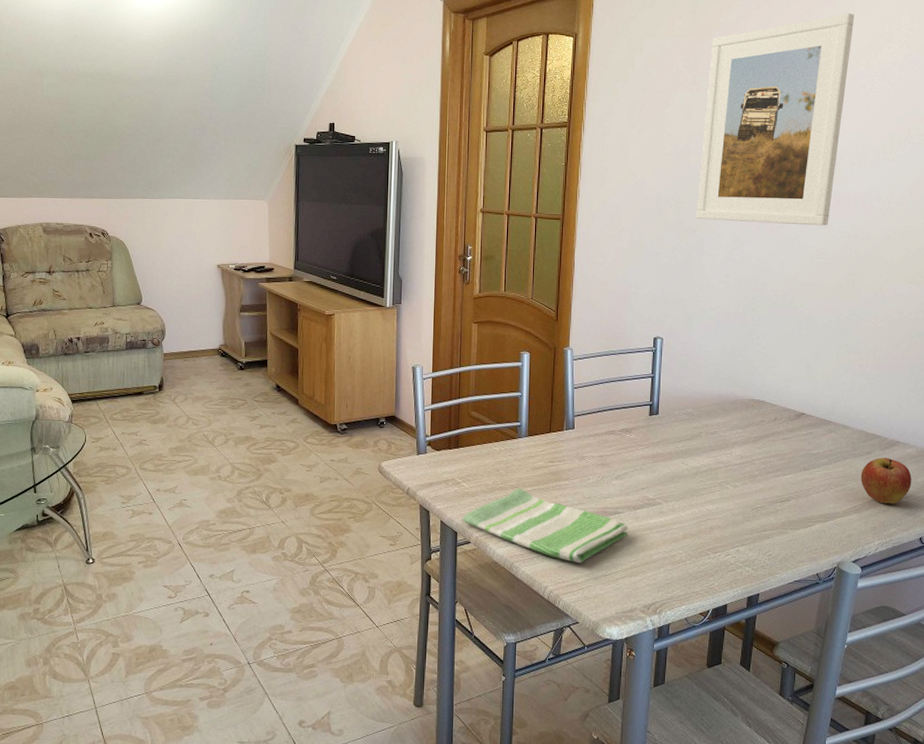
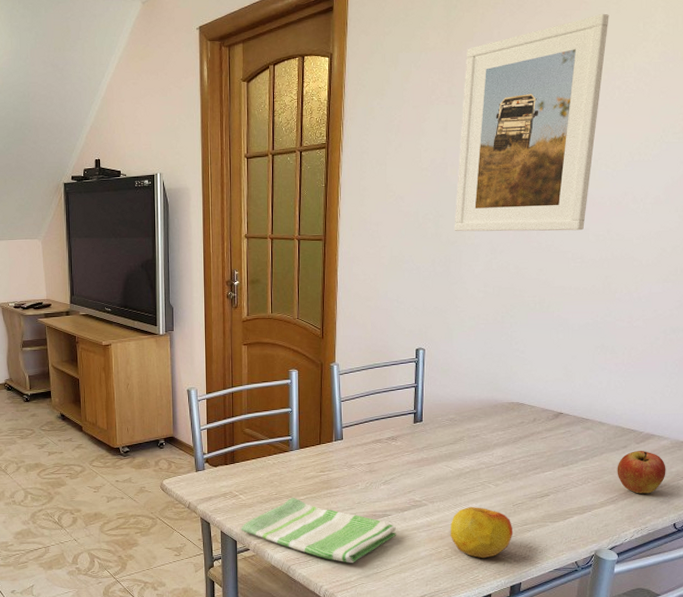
apple: none [684,508,752,565] -> present [450,507,513,559]

